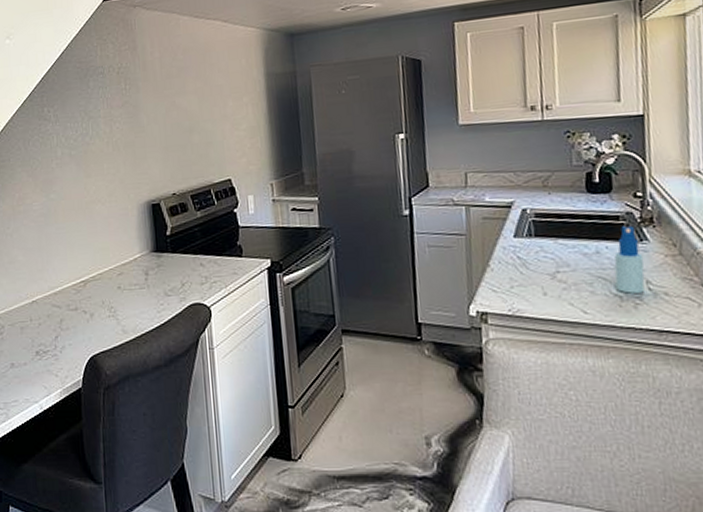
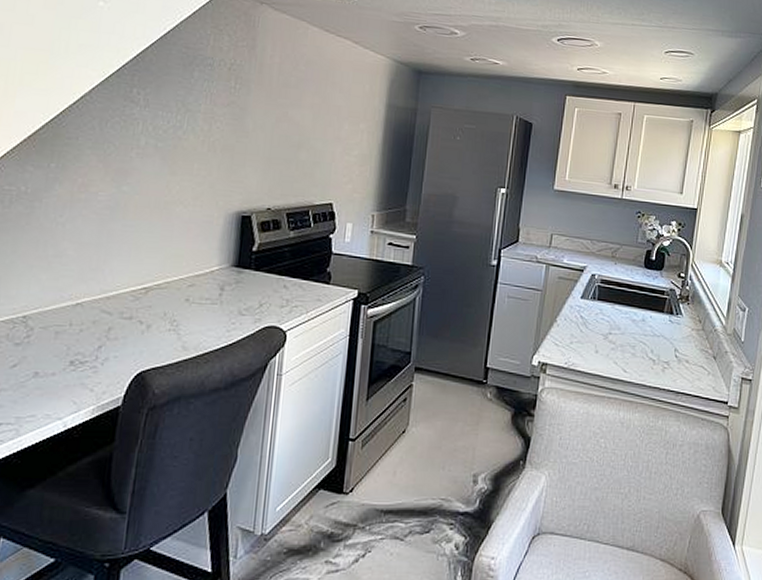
spray bottle: present [614,225,645,294] -> none [652,300,676,359]

